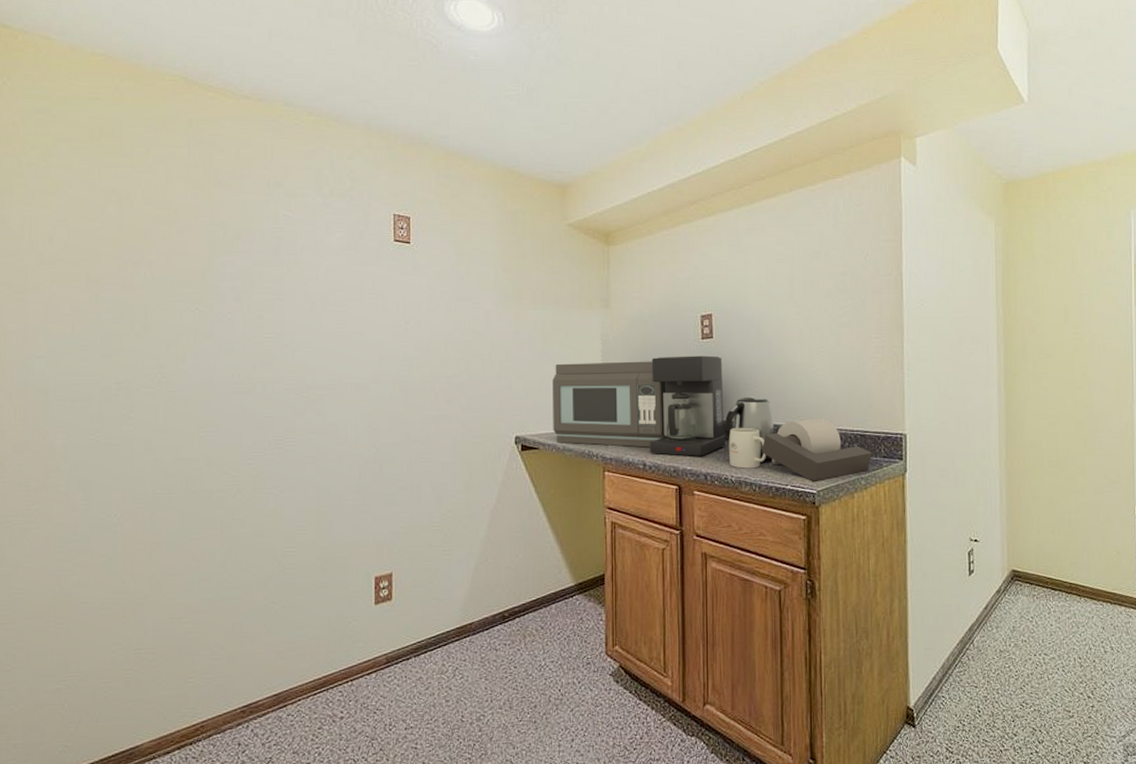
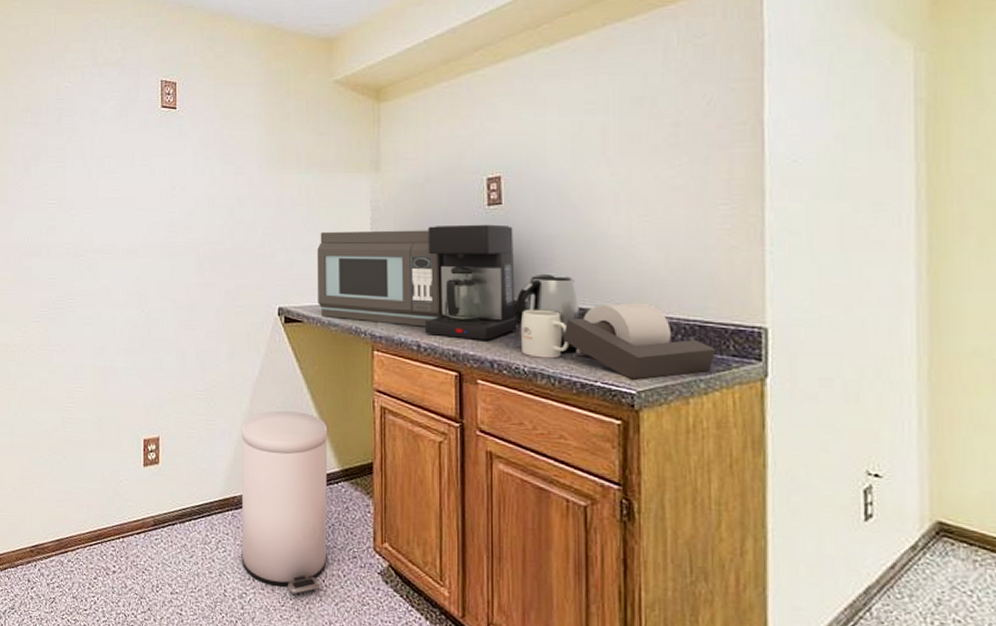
pedal bin: none [479,534,563,708] -> present [241,410,328,595]

